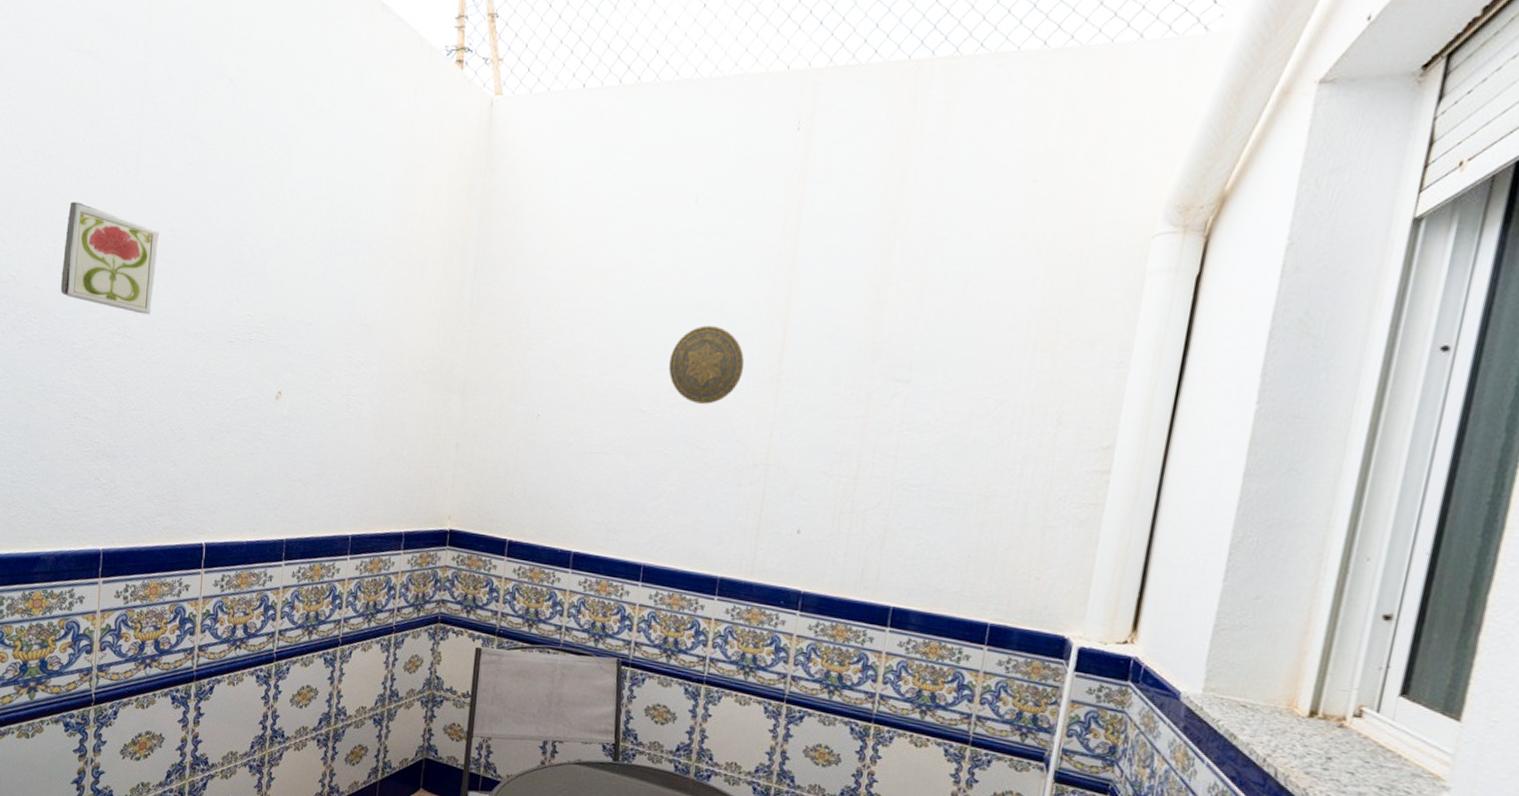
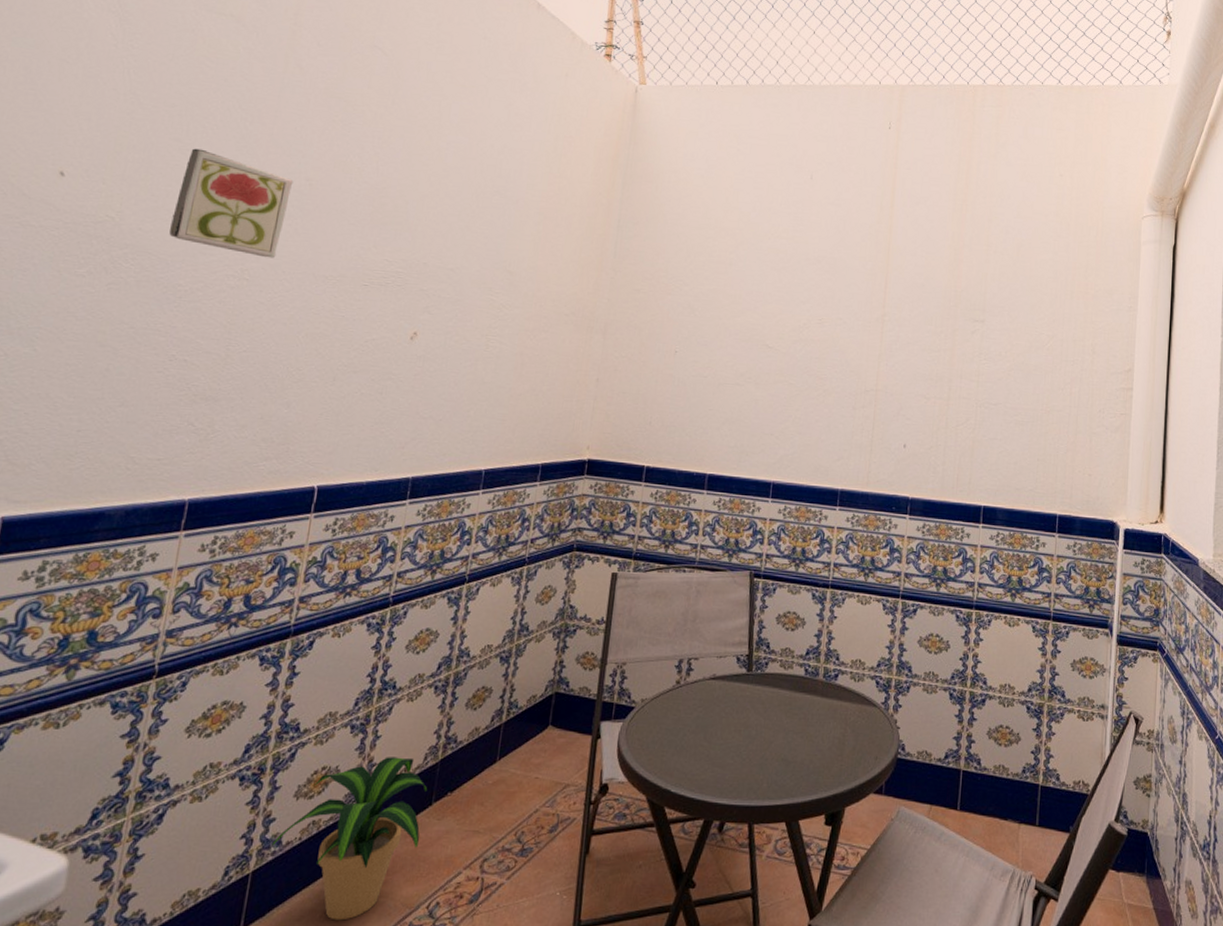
decorative plate: present [668,325,745,404] -> none [792,276,855,341]

